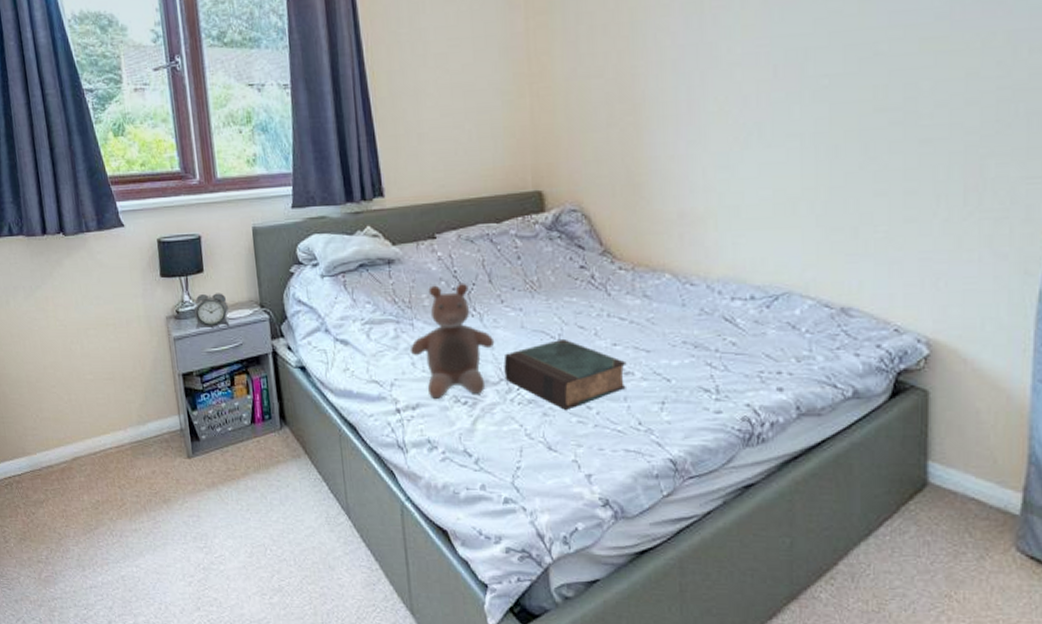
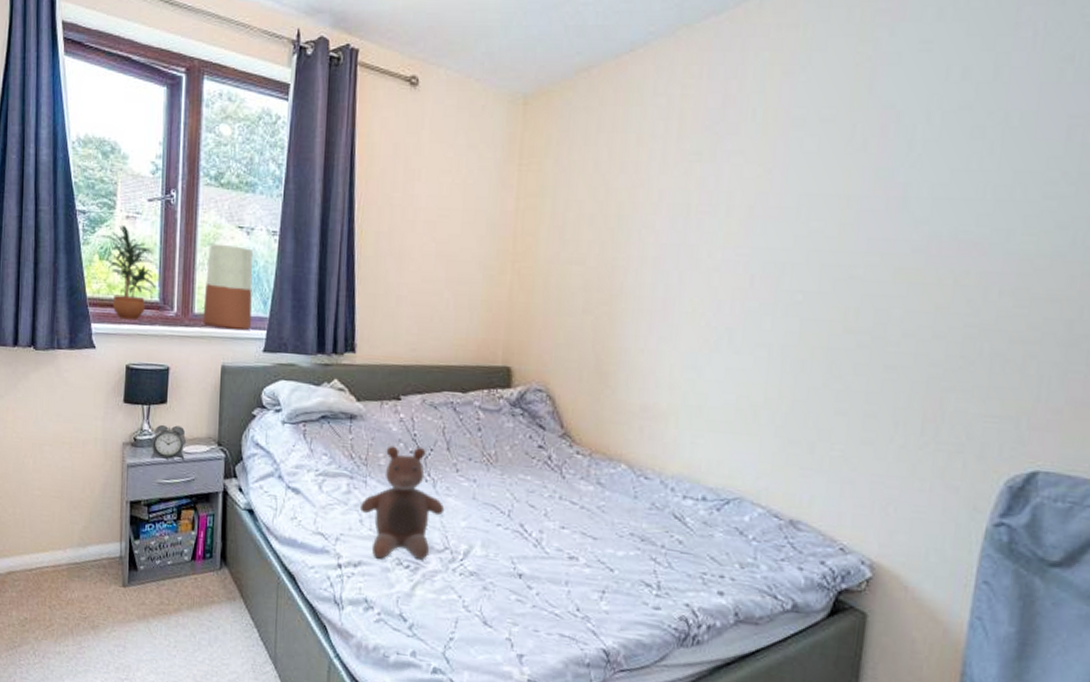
potted plant: none [111,98,175,194] -> present [100,224,156,321]
vase: none [221,104,277,190] -> present [203,243,253,331]
book: present [503,338,627,410] -> none [450,515,572,587]

